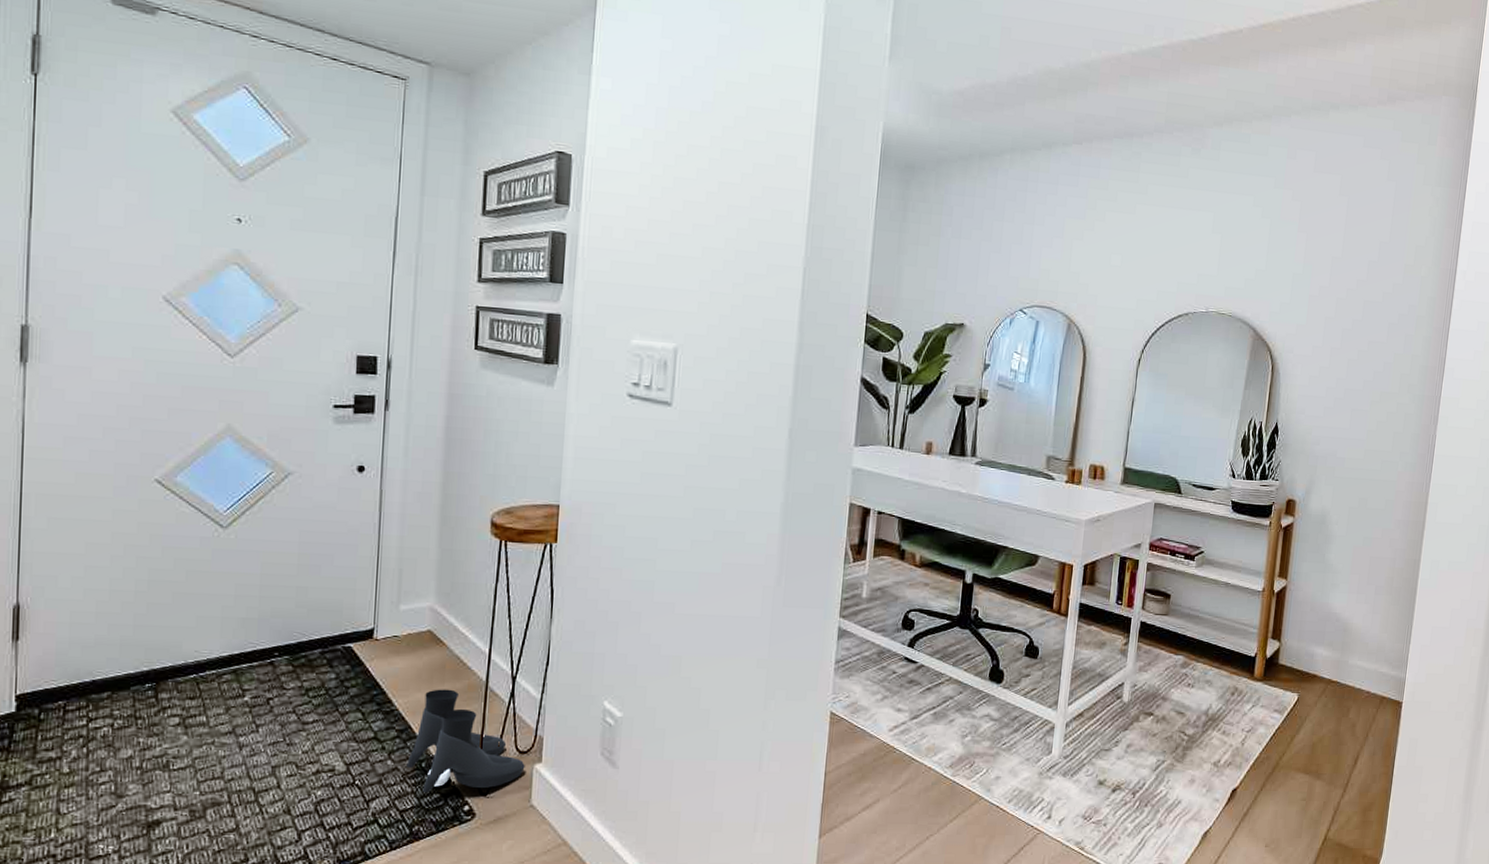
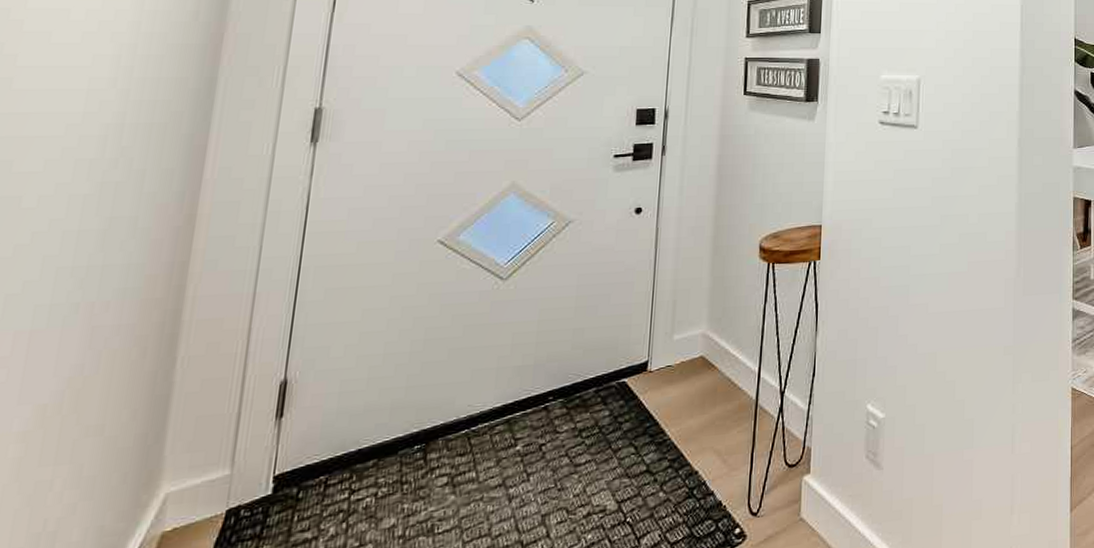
boots: present [406,689,525,793] -> none [678,411,794,522]

